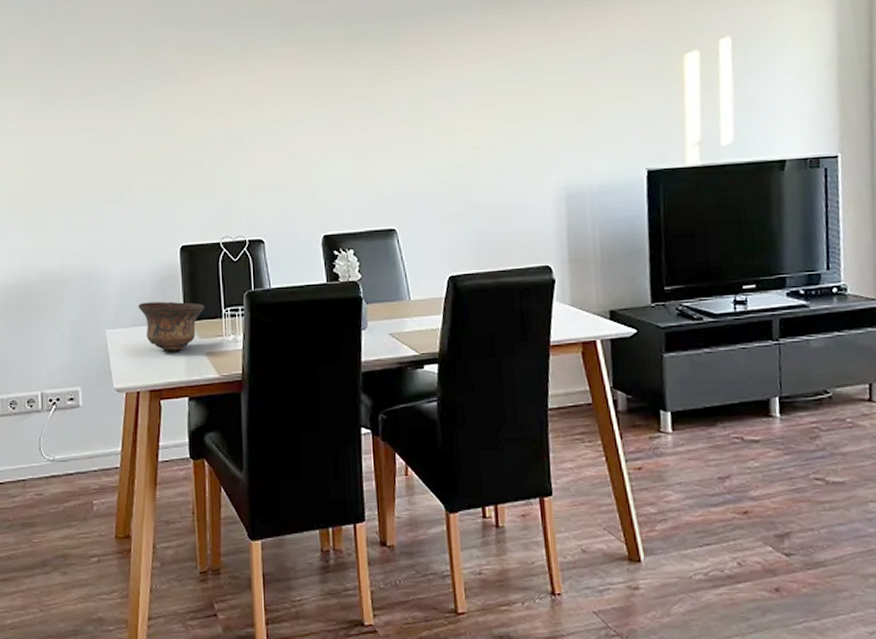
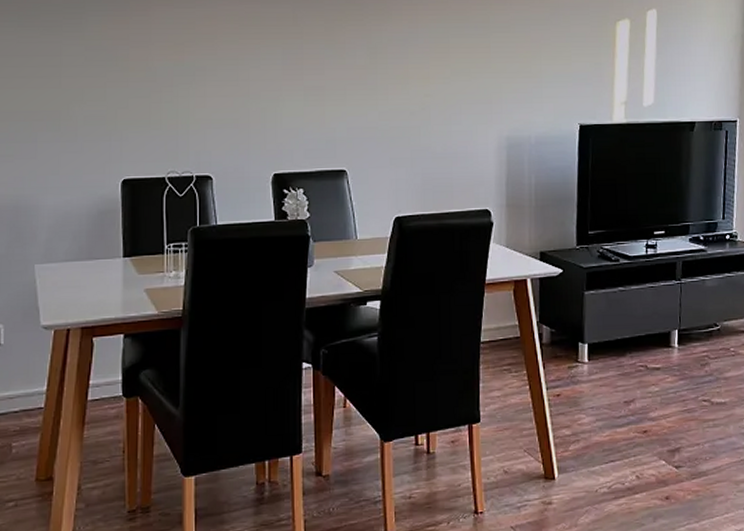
bowl: present [137,301,204,351] -> none [71,236,145,287]

